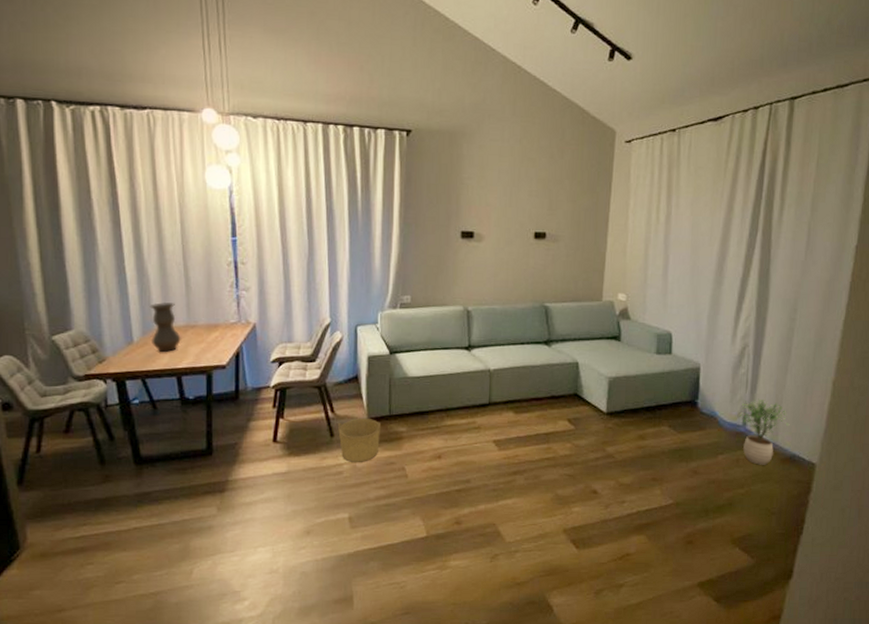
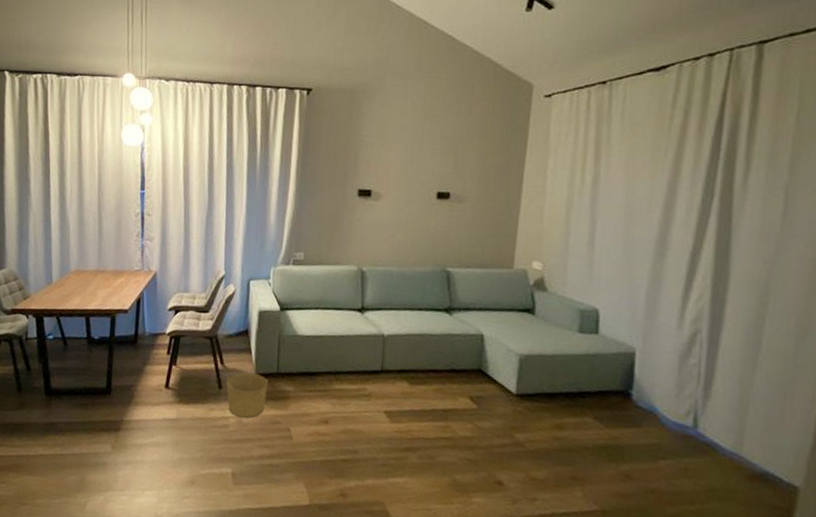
vase: present [149,302,181,353] -> none [67,248,92,295]
potted plant: present [738,398,790,465] -> none [687,396,760,480]

